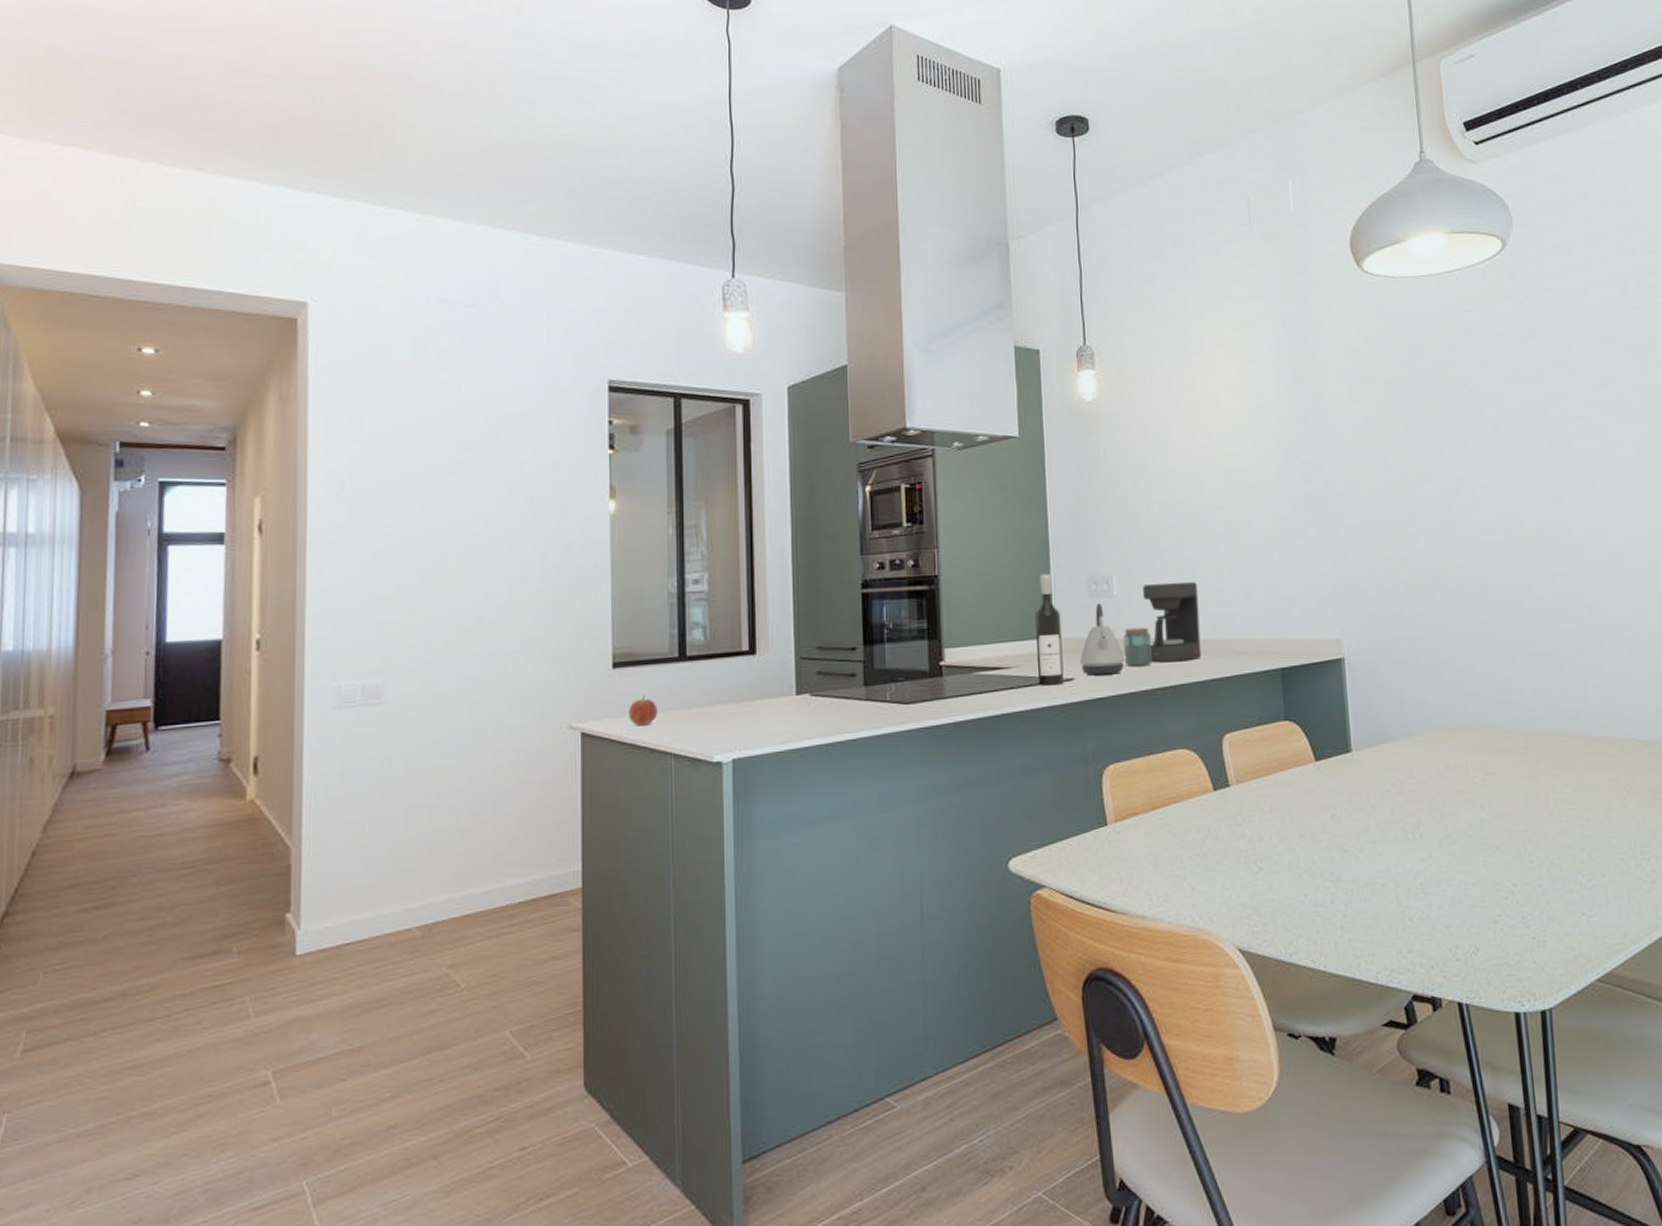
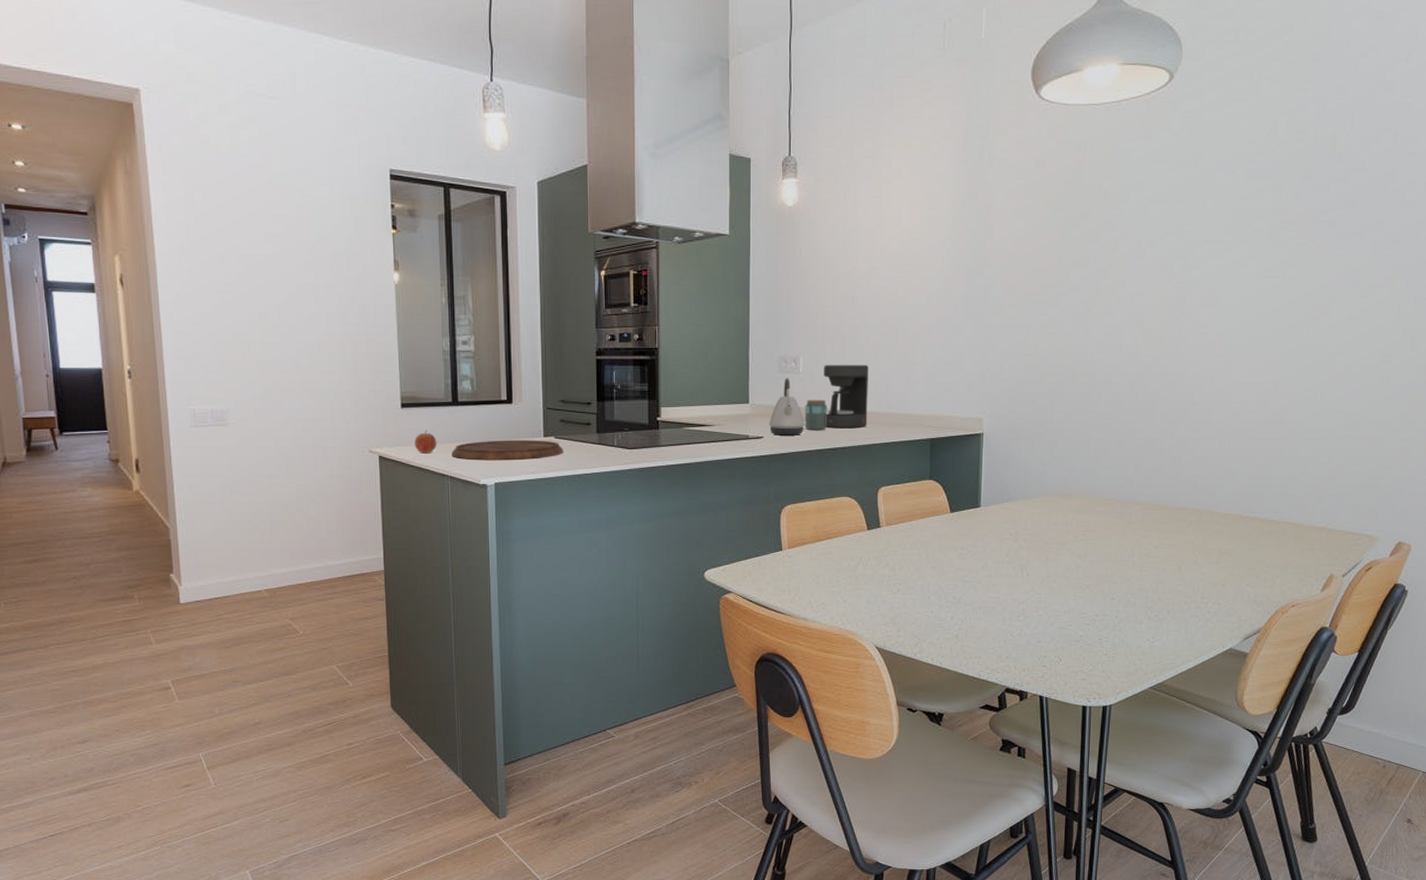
cutting board: none [676,699,821,732] -> present [451,440,563,461]
bottle: present [1034,574,1064,686] -> none [734,352,755,441]

